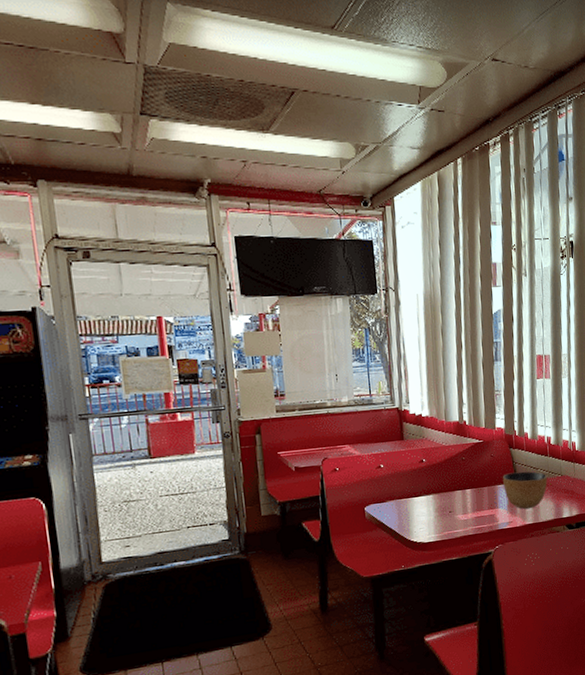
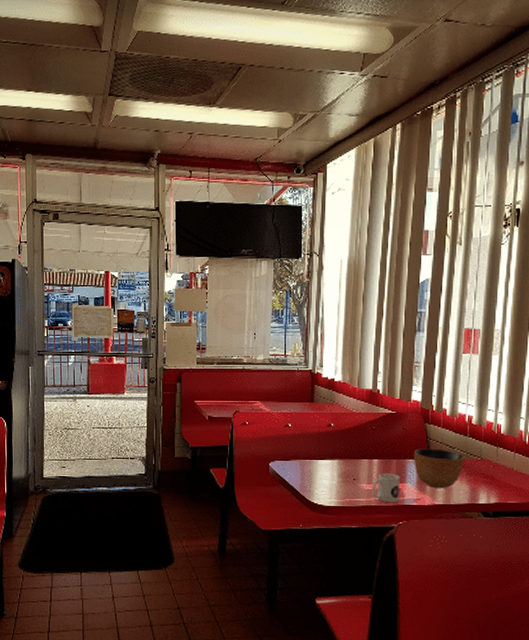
mug: none [467,501,494,530] -> present [372,473,400,502]

